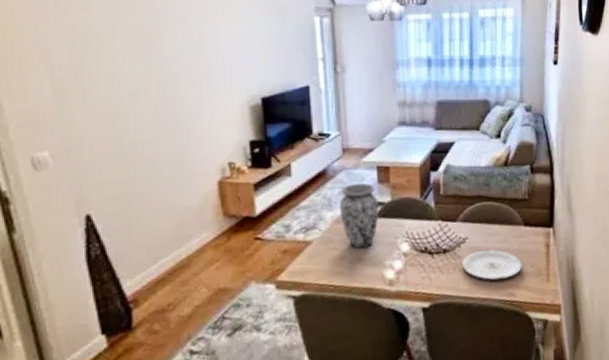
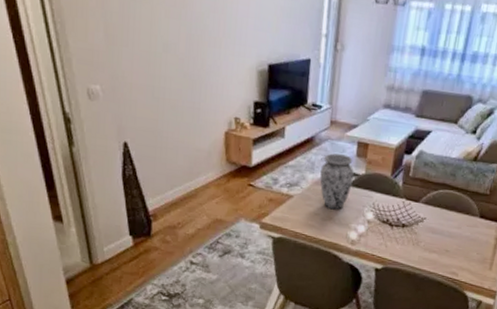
plate: present [461,250,522,281] -> none [416,231,470,260]

